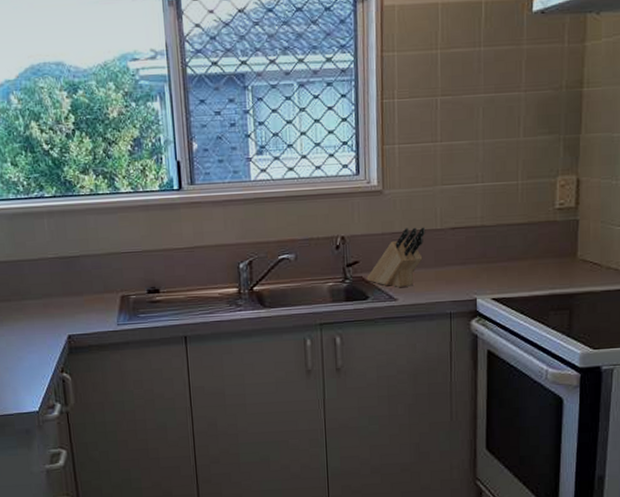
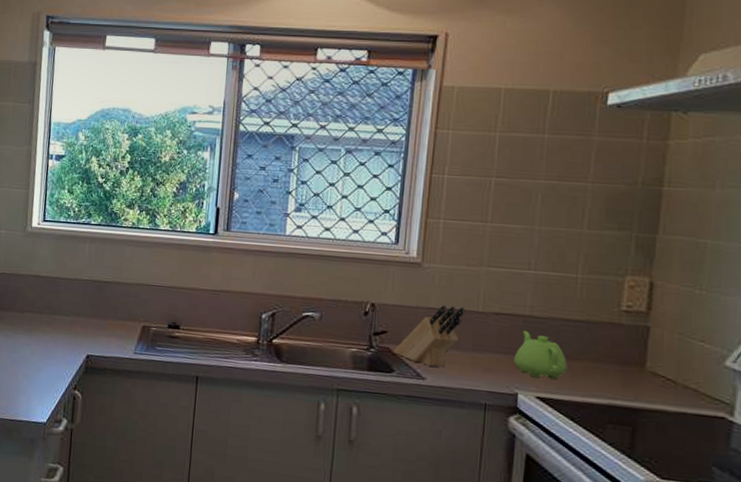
teapot: none [471,239,515,282] -> present [514,330,567,379]

